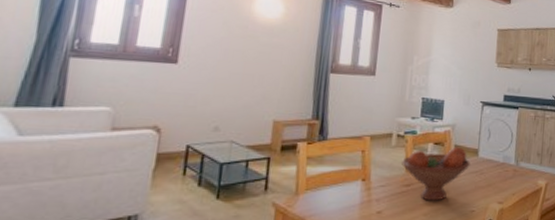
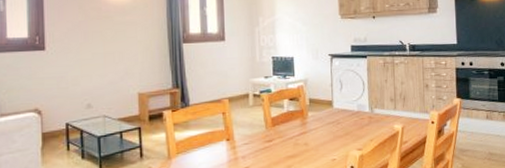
fruit bowl: present [402,147,470,201] -> none [261,100,326,154]

